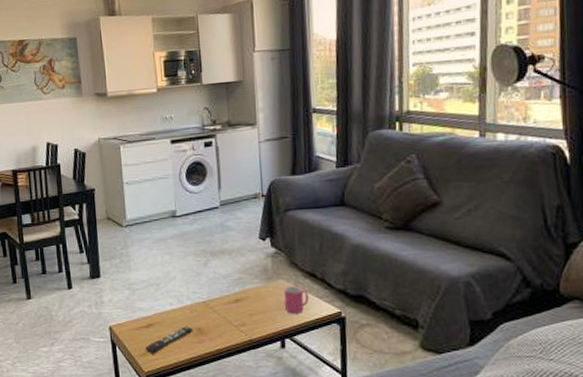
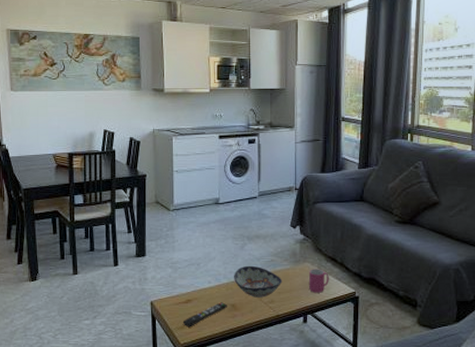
decorative bowl: none [198,284,254,320] -> present [234,265,283,298]

